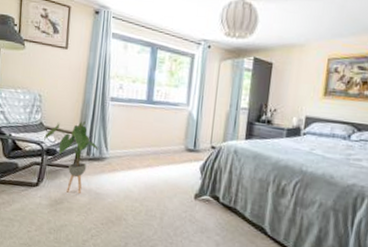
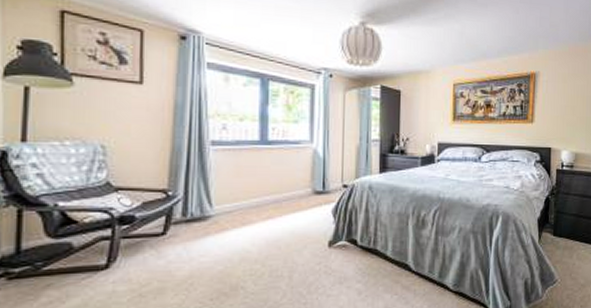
house plant: present [44,121,98,193] -> none [114,174,198,269]

